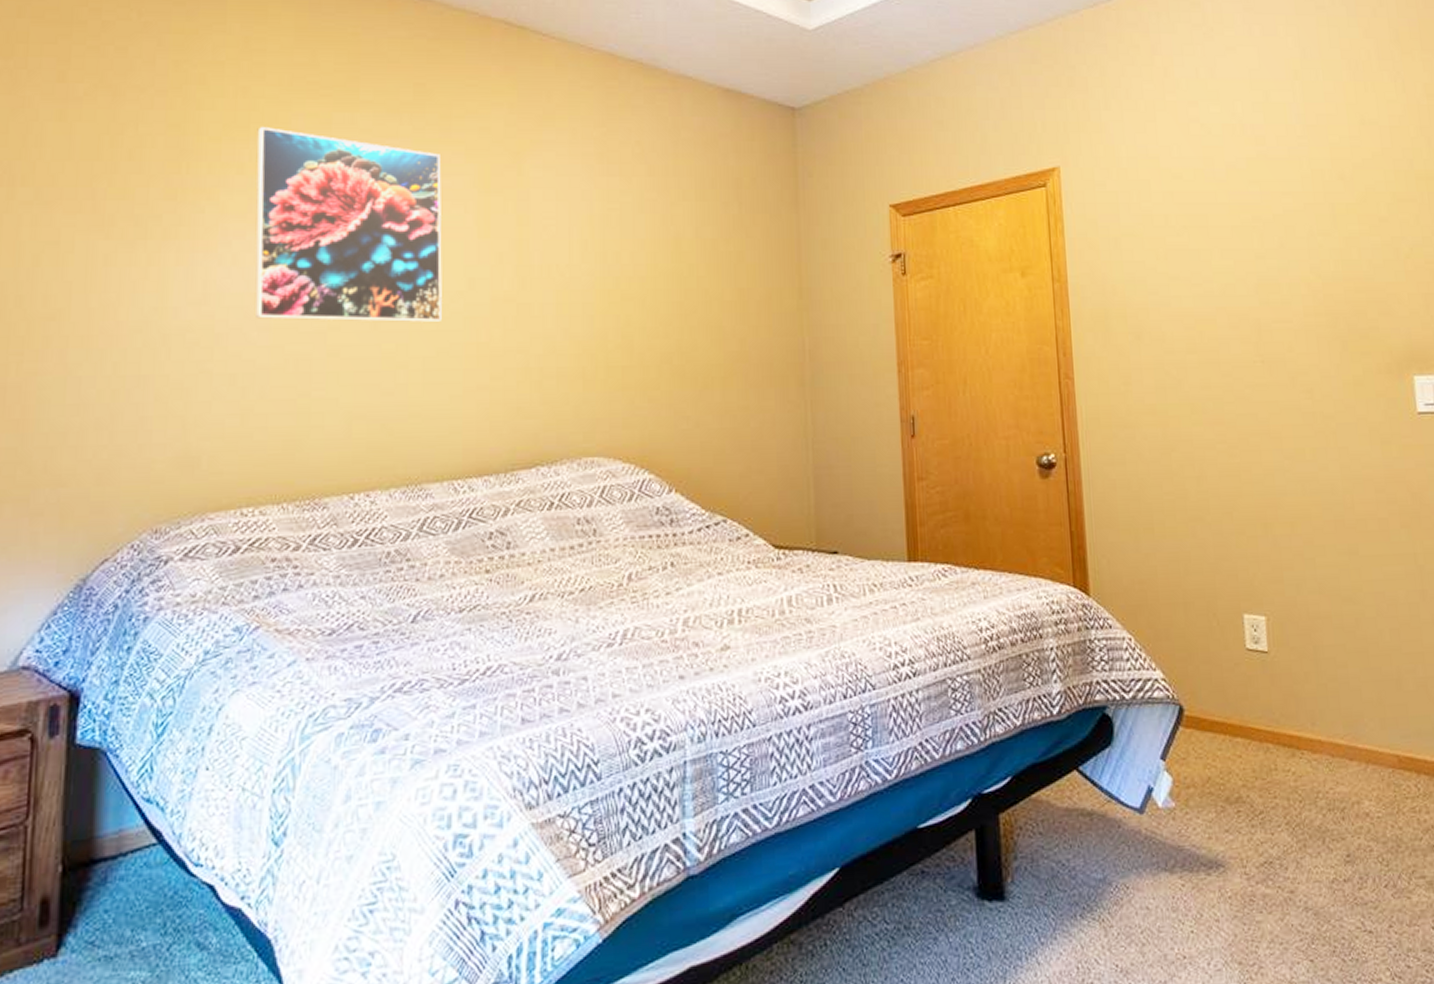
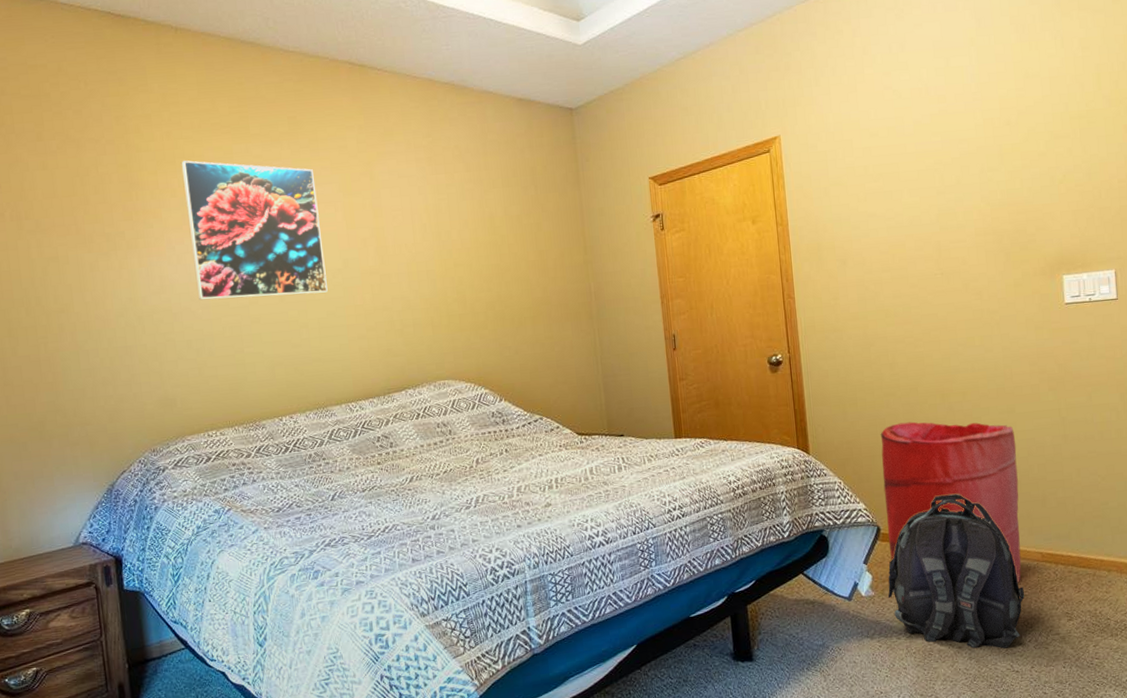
laundry hamper: none [1184,558,1372,798] -> present [880,421,1022,583]
backpack: none [1193,663,1377,896] -> present [887,493,1024,649]

